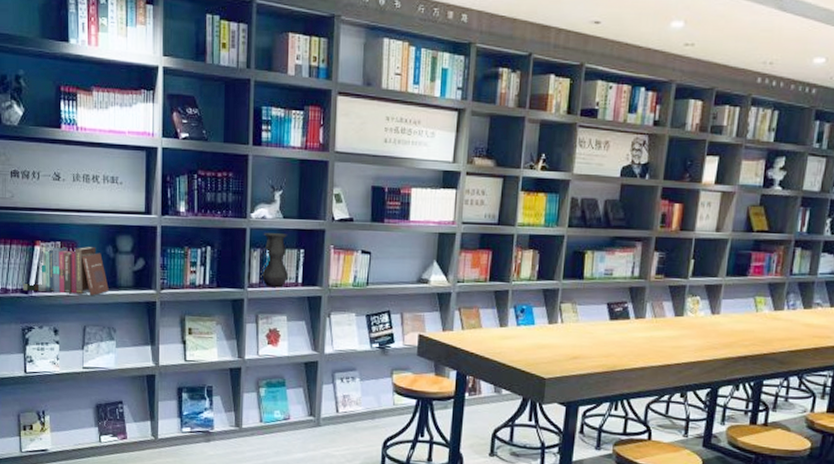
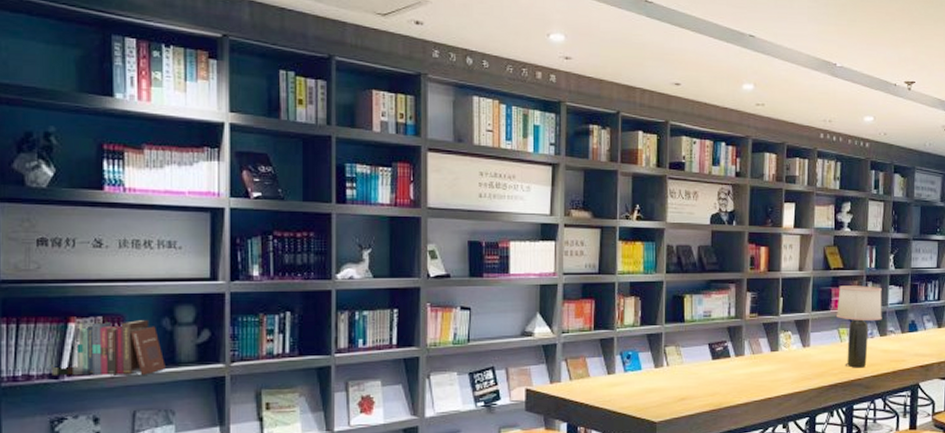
vase: present [260,233,288,288] -> none [349,294,381,352]
table lamp: none [753,250,812,342] -> present [835,286,882,368]

